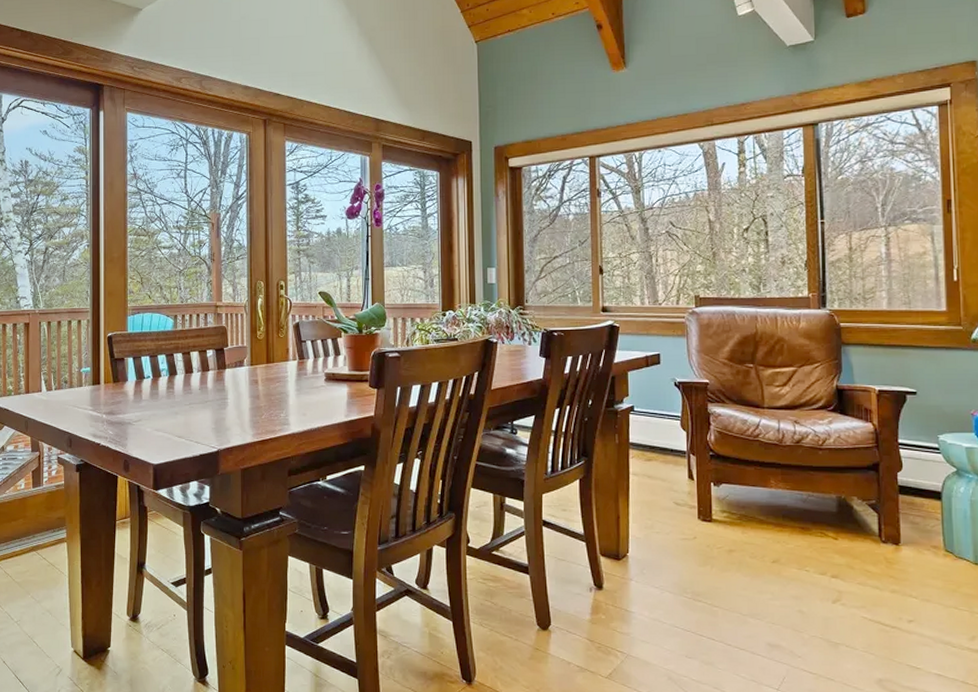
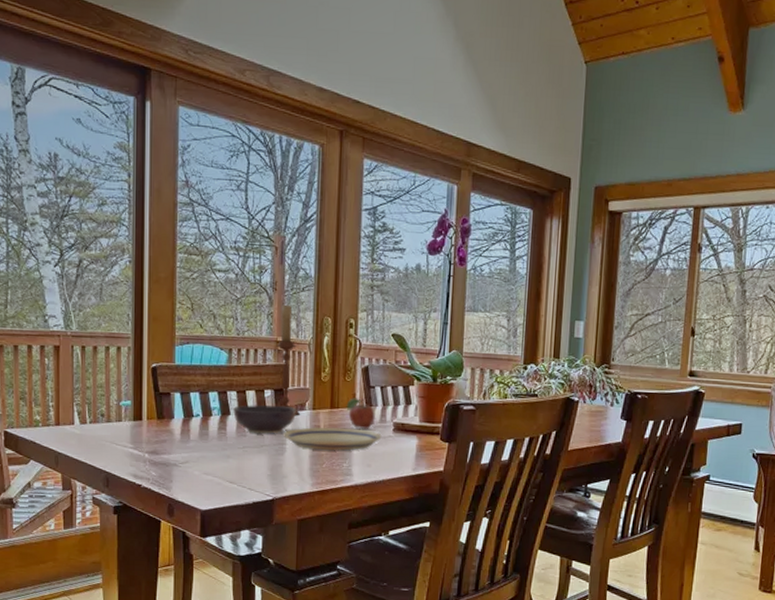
bowl: none [180,363,236,390] -> present [233,404,296,434]
candlestick: none [216,271,239,371] -> present [276,303,300,415]
plate: none [225,381,315,402] -> present [284,427,382,451]
fruit: none [281,352,308,381] -> present [346,398,375,429]

